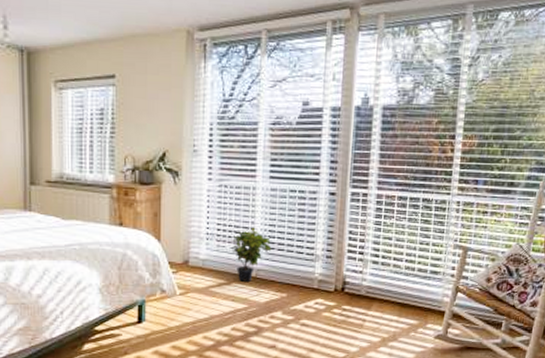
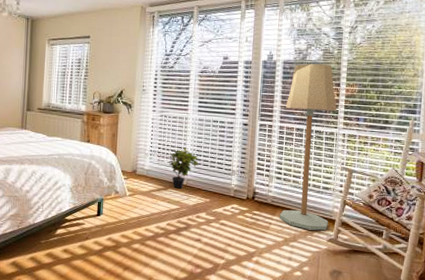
floor lamp: none [375,108,451,326] -> present [279,63,337,231]

